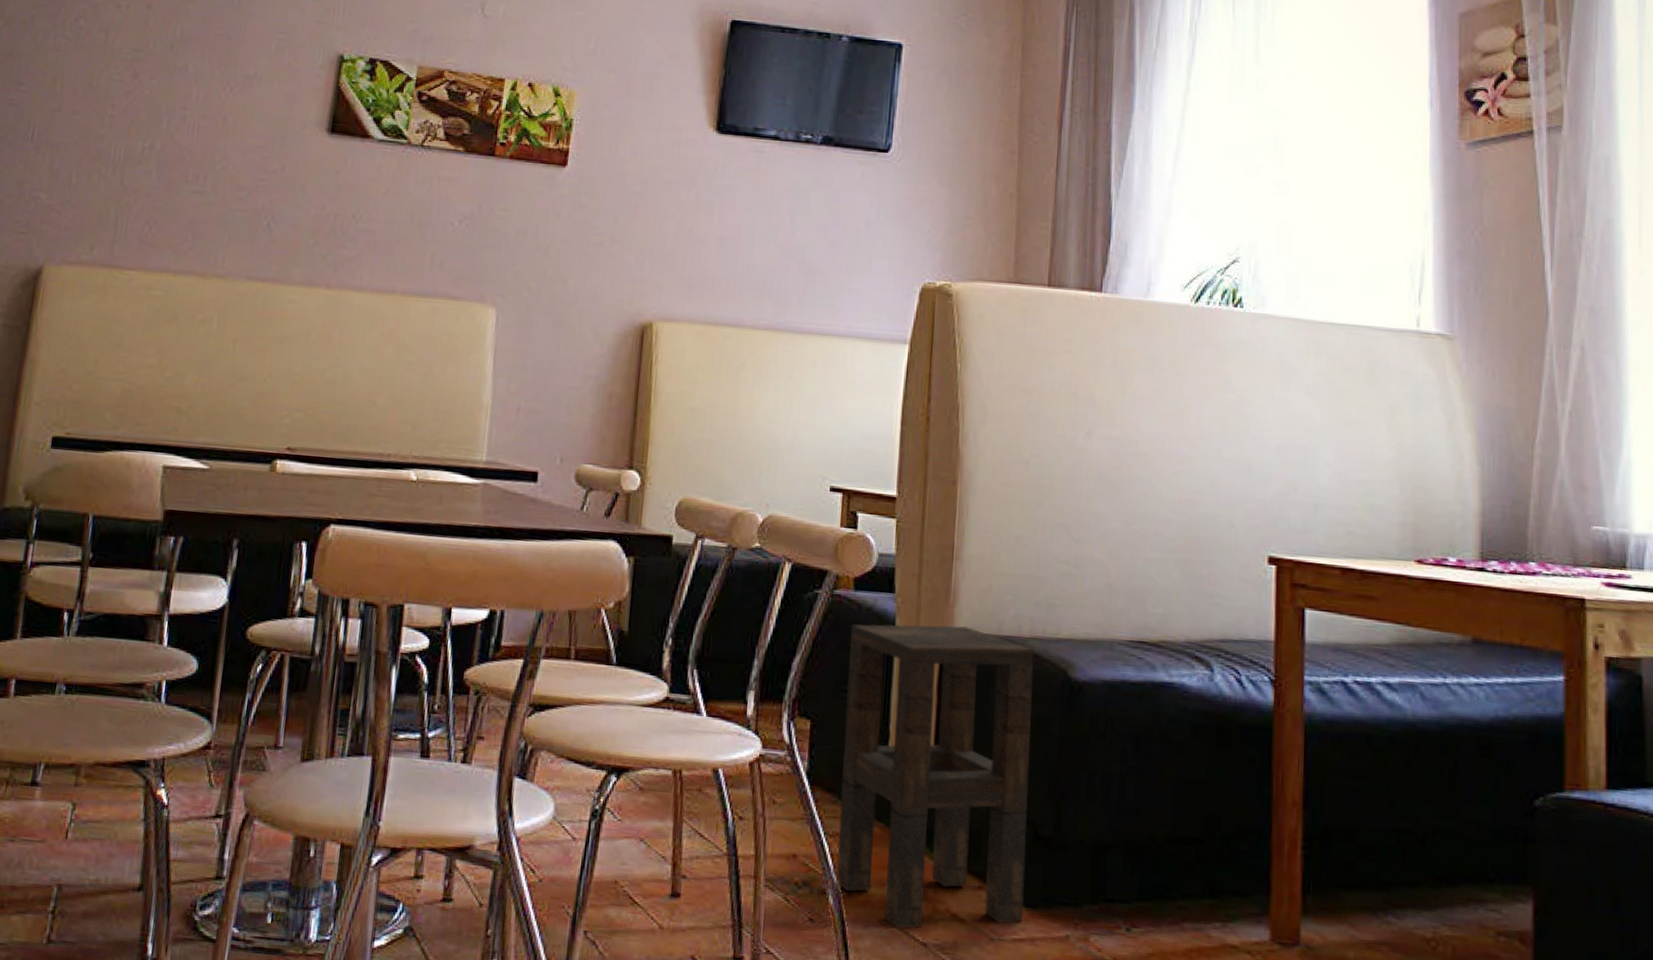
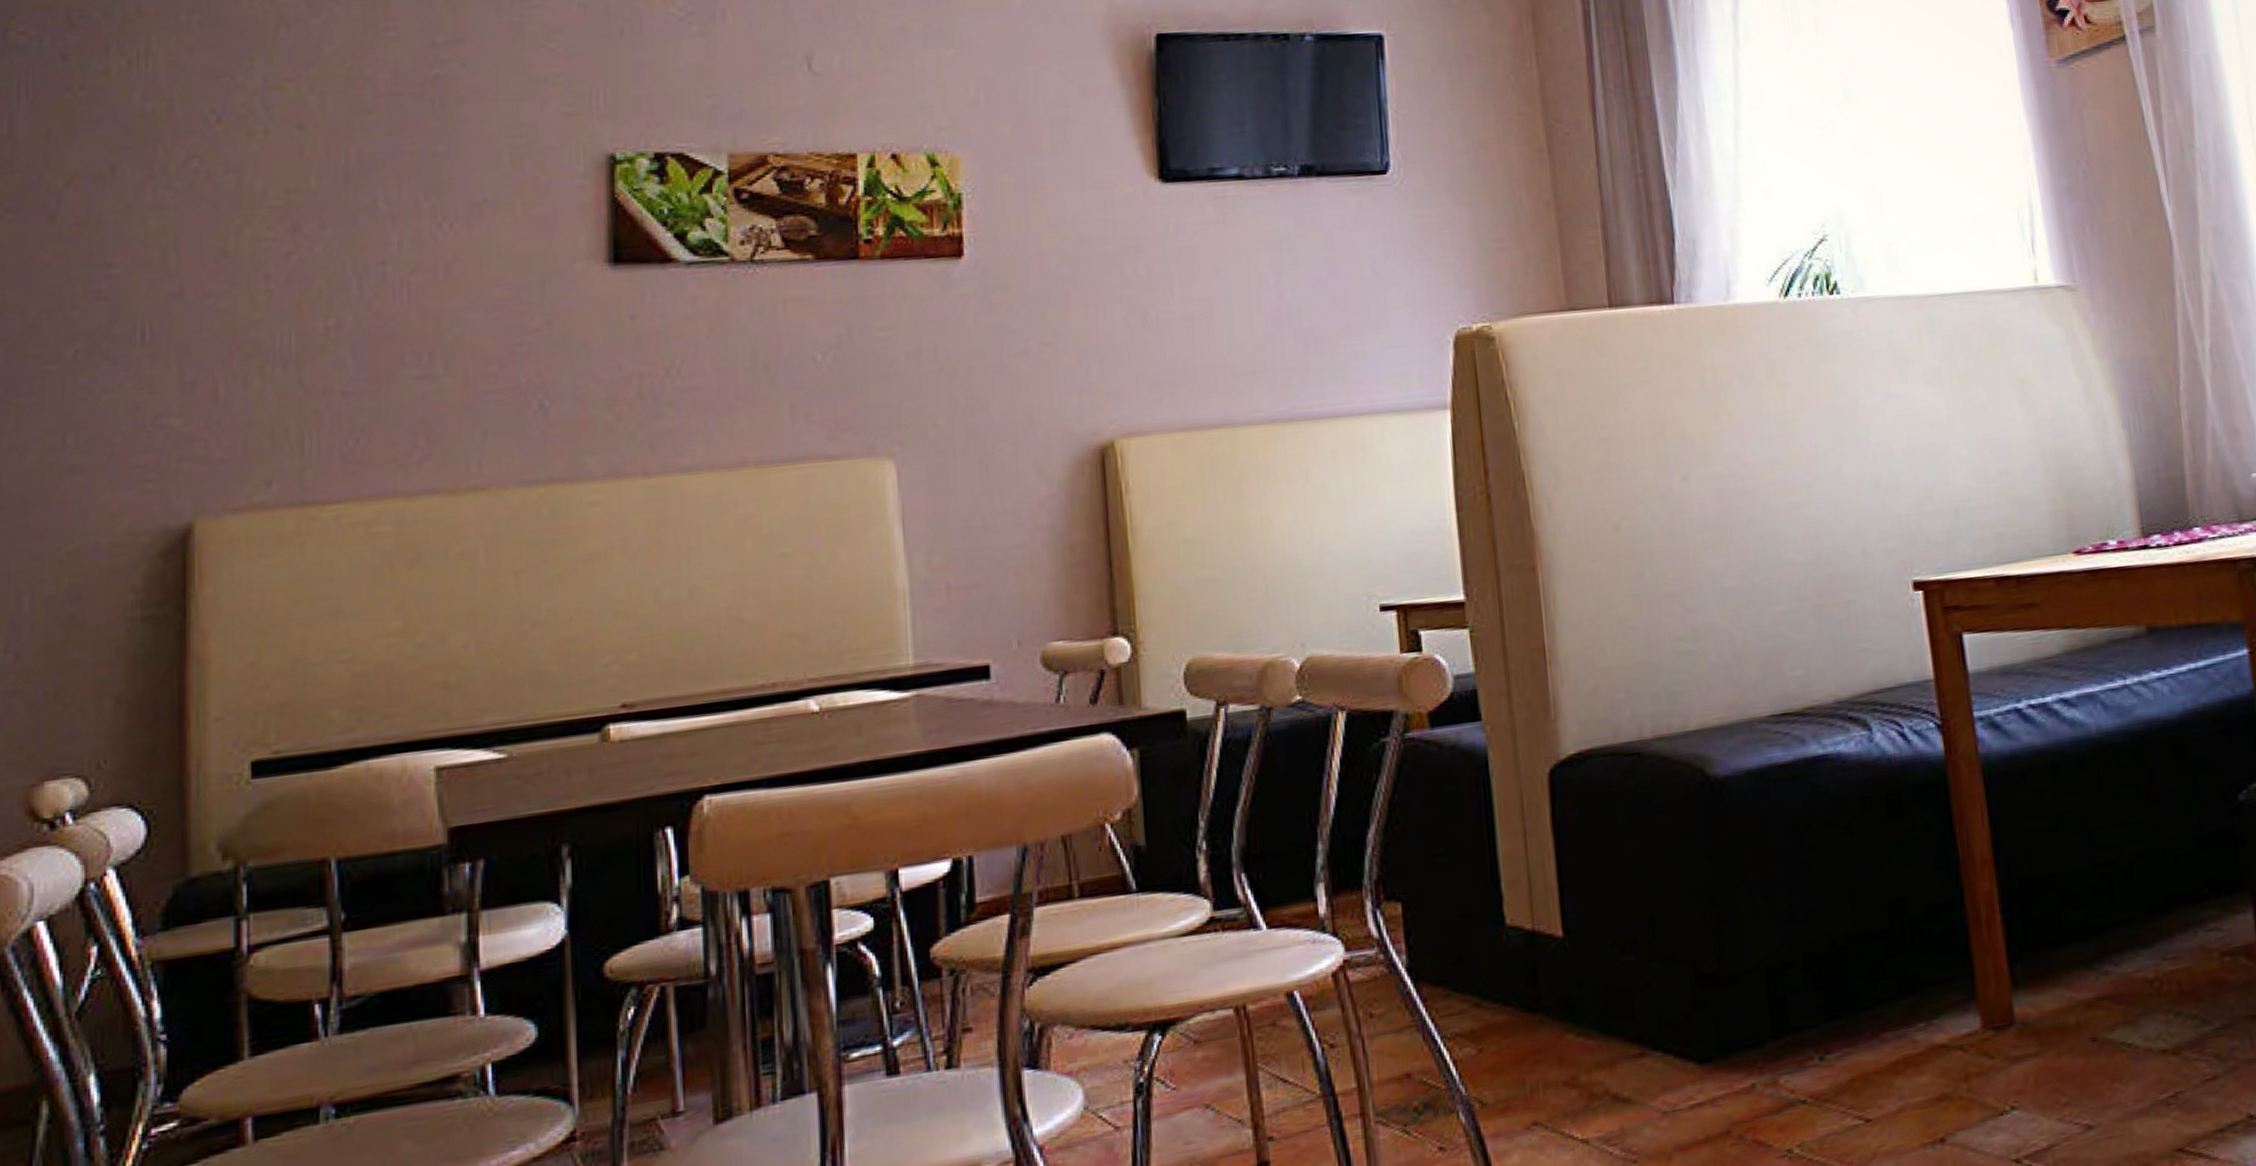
side table: present [836,624,1034,929] -> none [1433,742,1697,1132]

